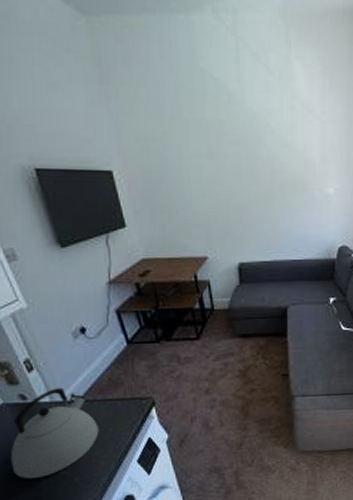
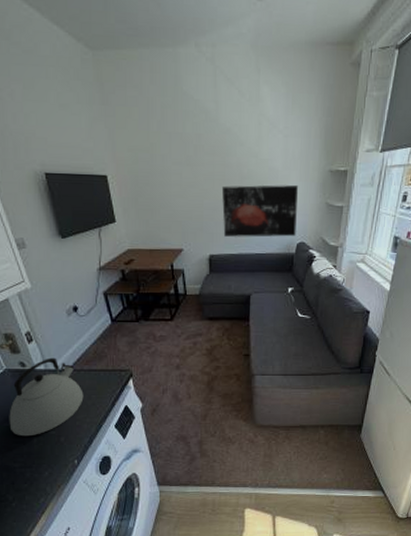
wall art: none [251,180,338,242] -> present [222,185,298,237]

